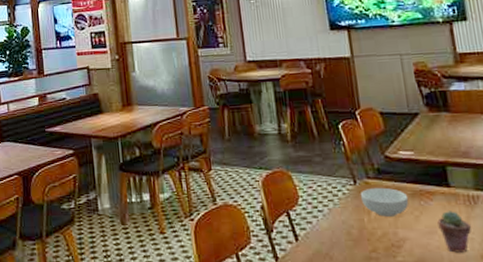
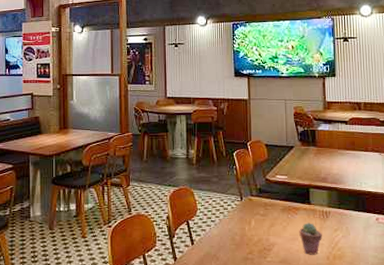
cereal bowl: present [360,187,409,217] -> none [244,203,280,226]

